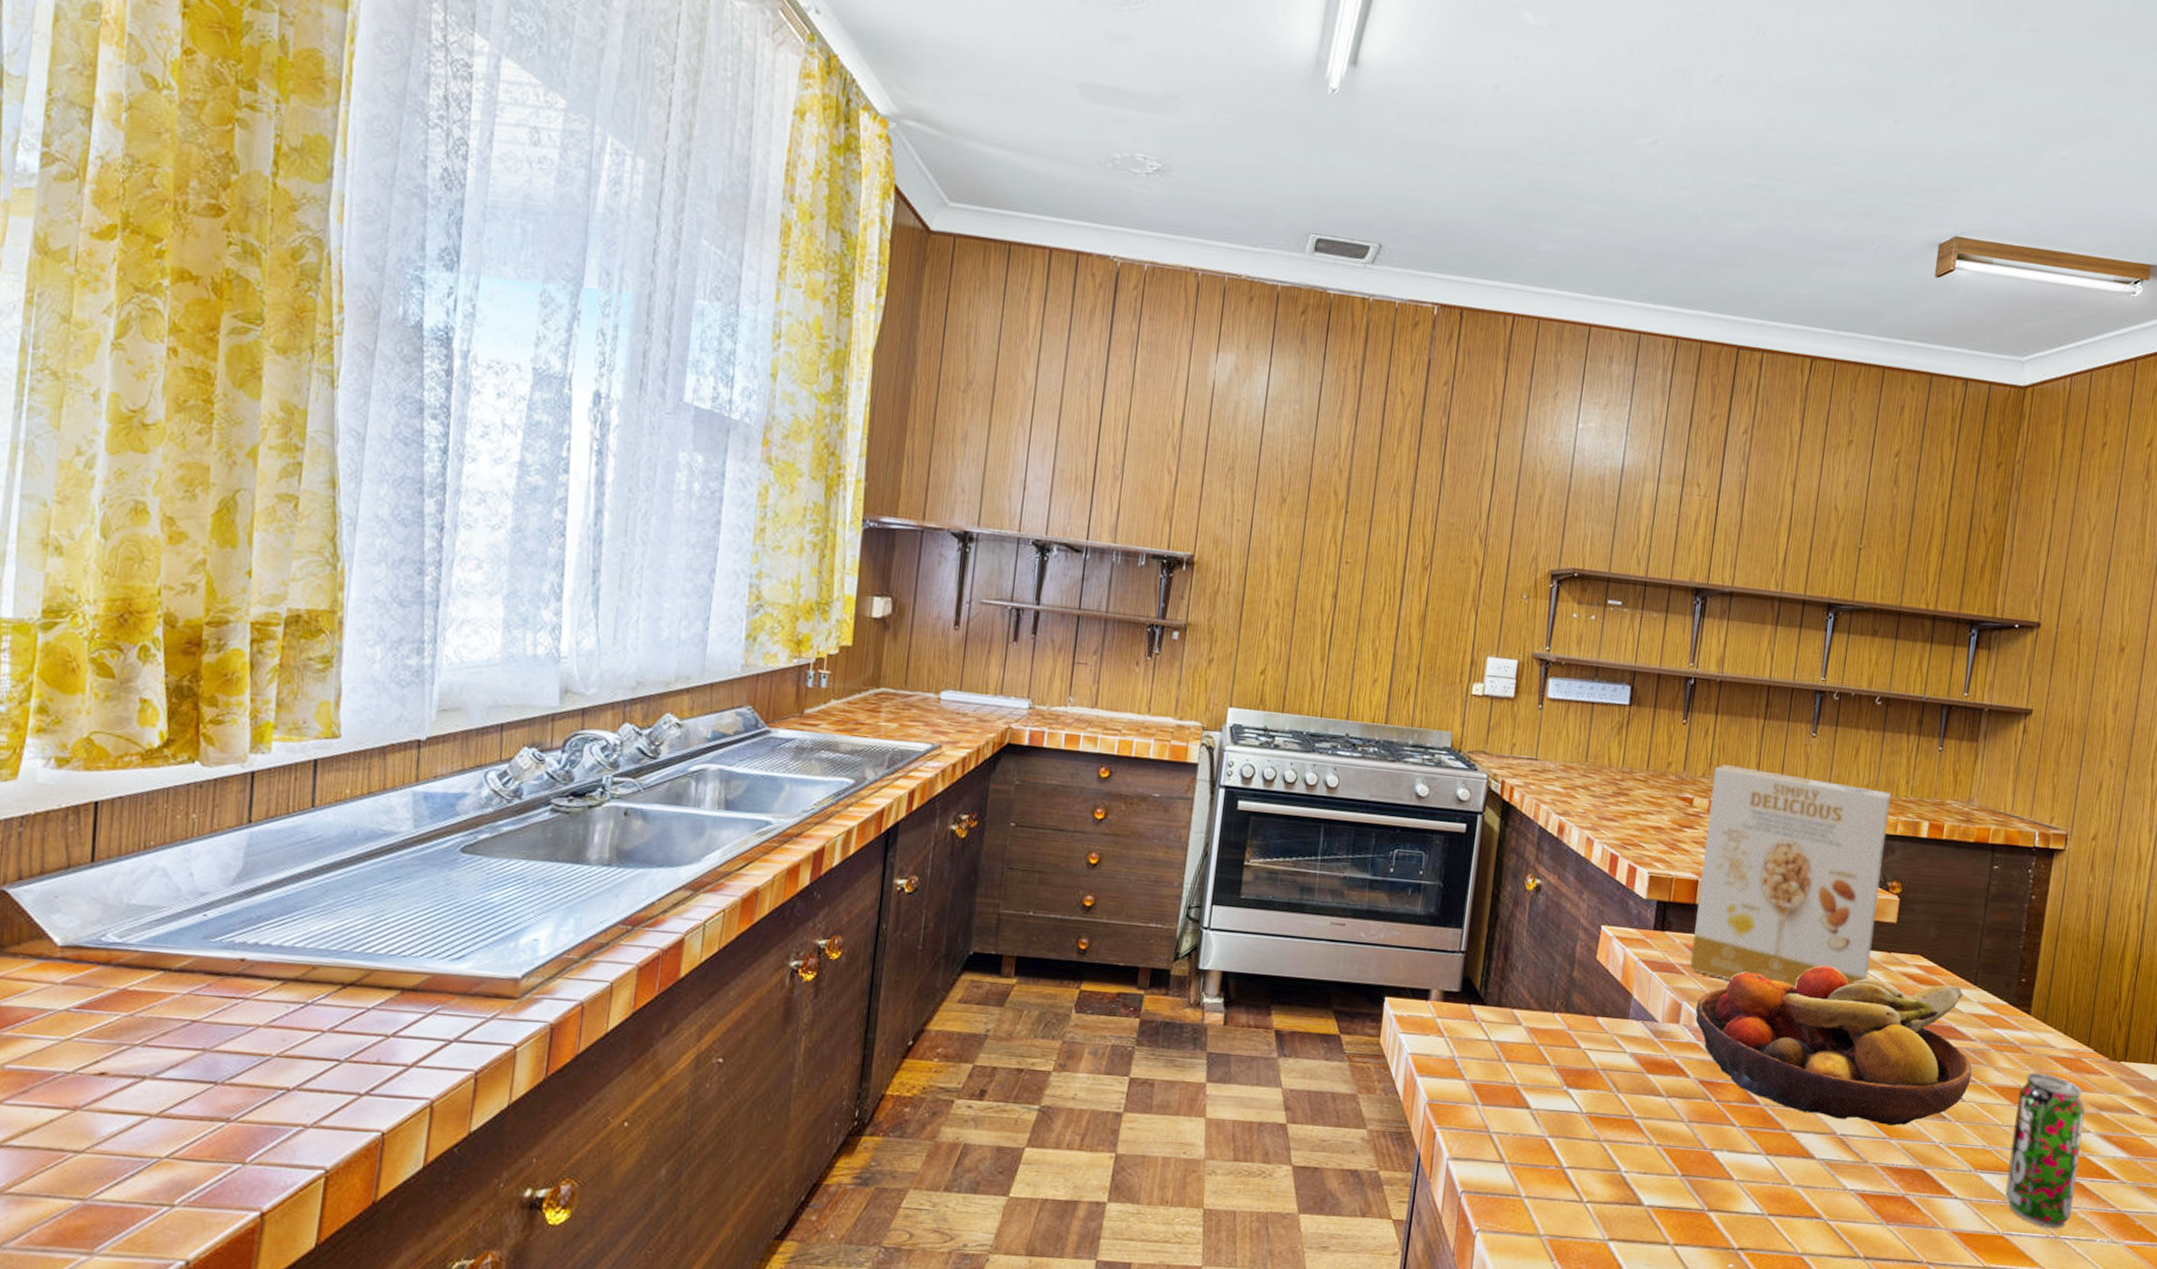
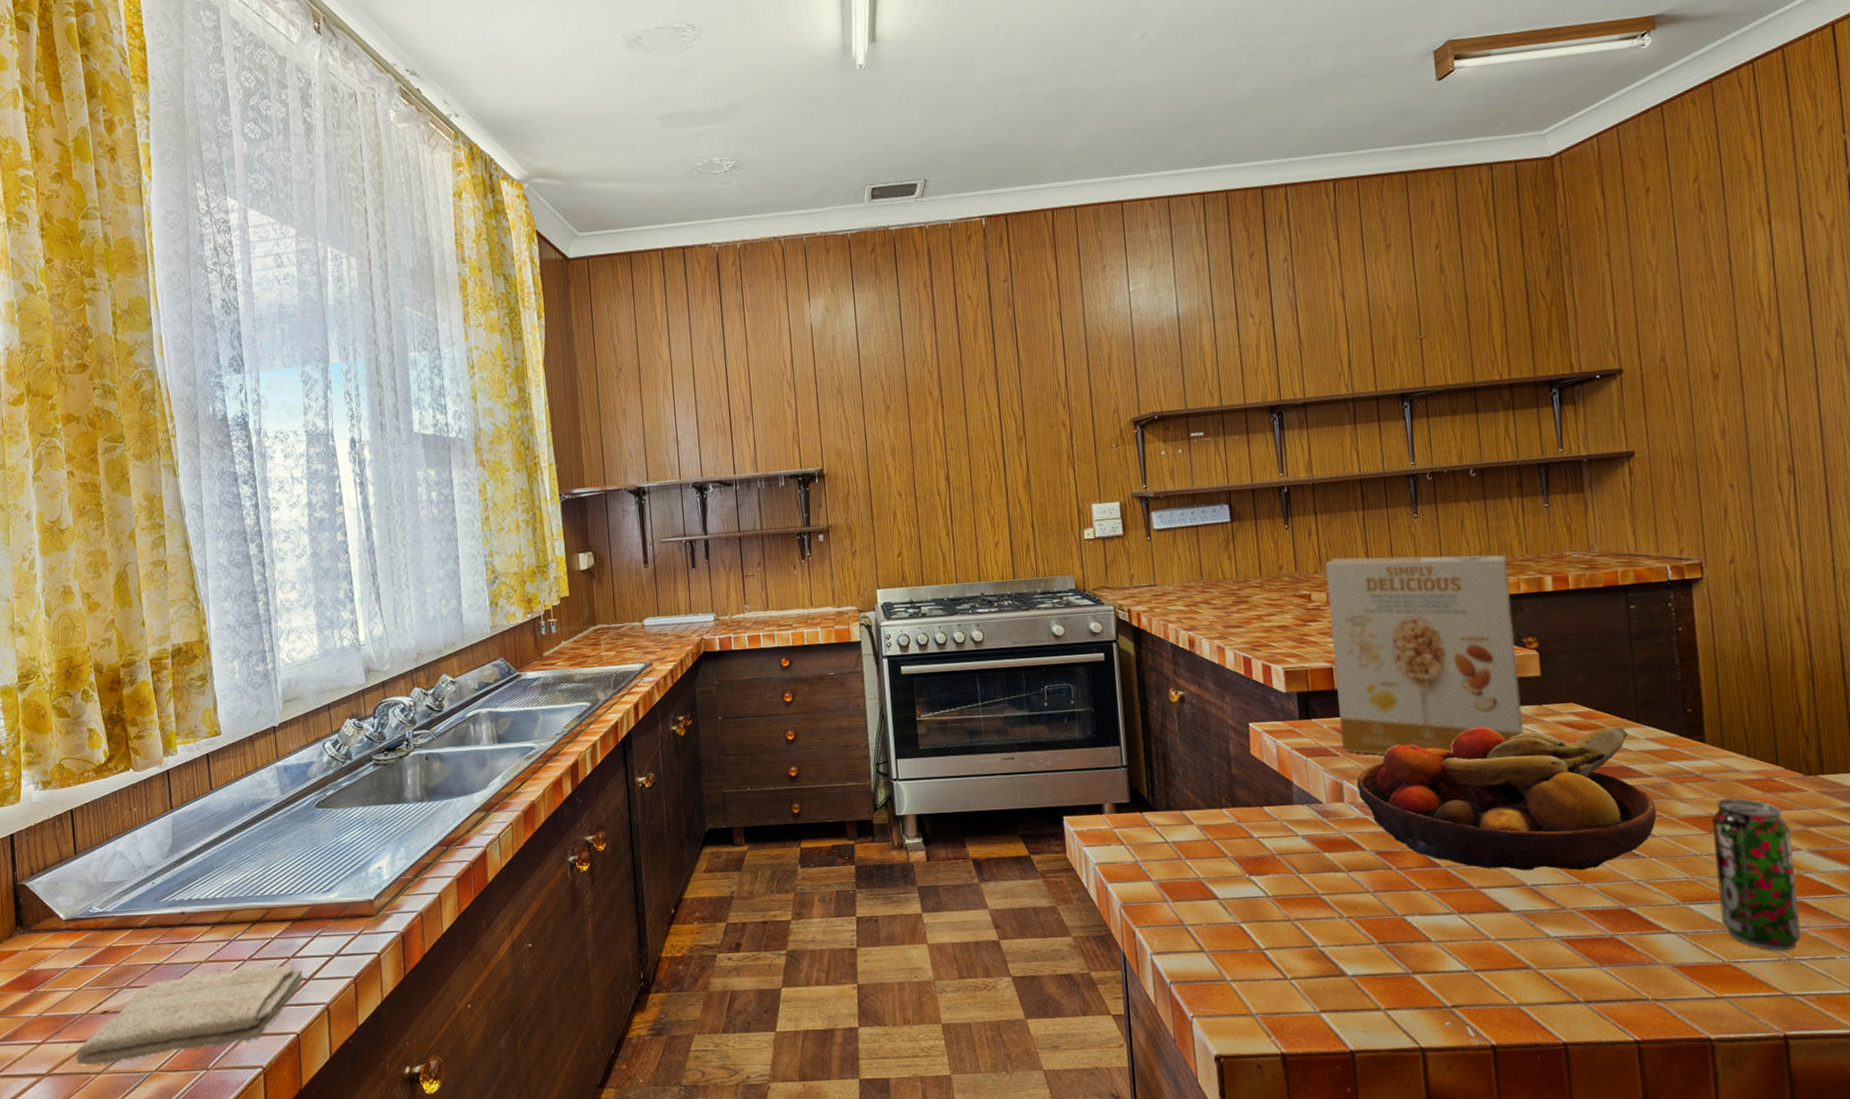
washcloth: none [47,1037,405,1141] -> present [76,964,304,1066]

